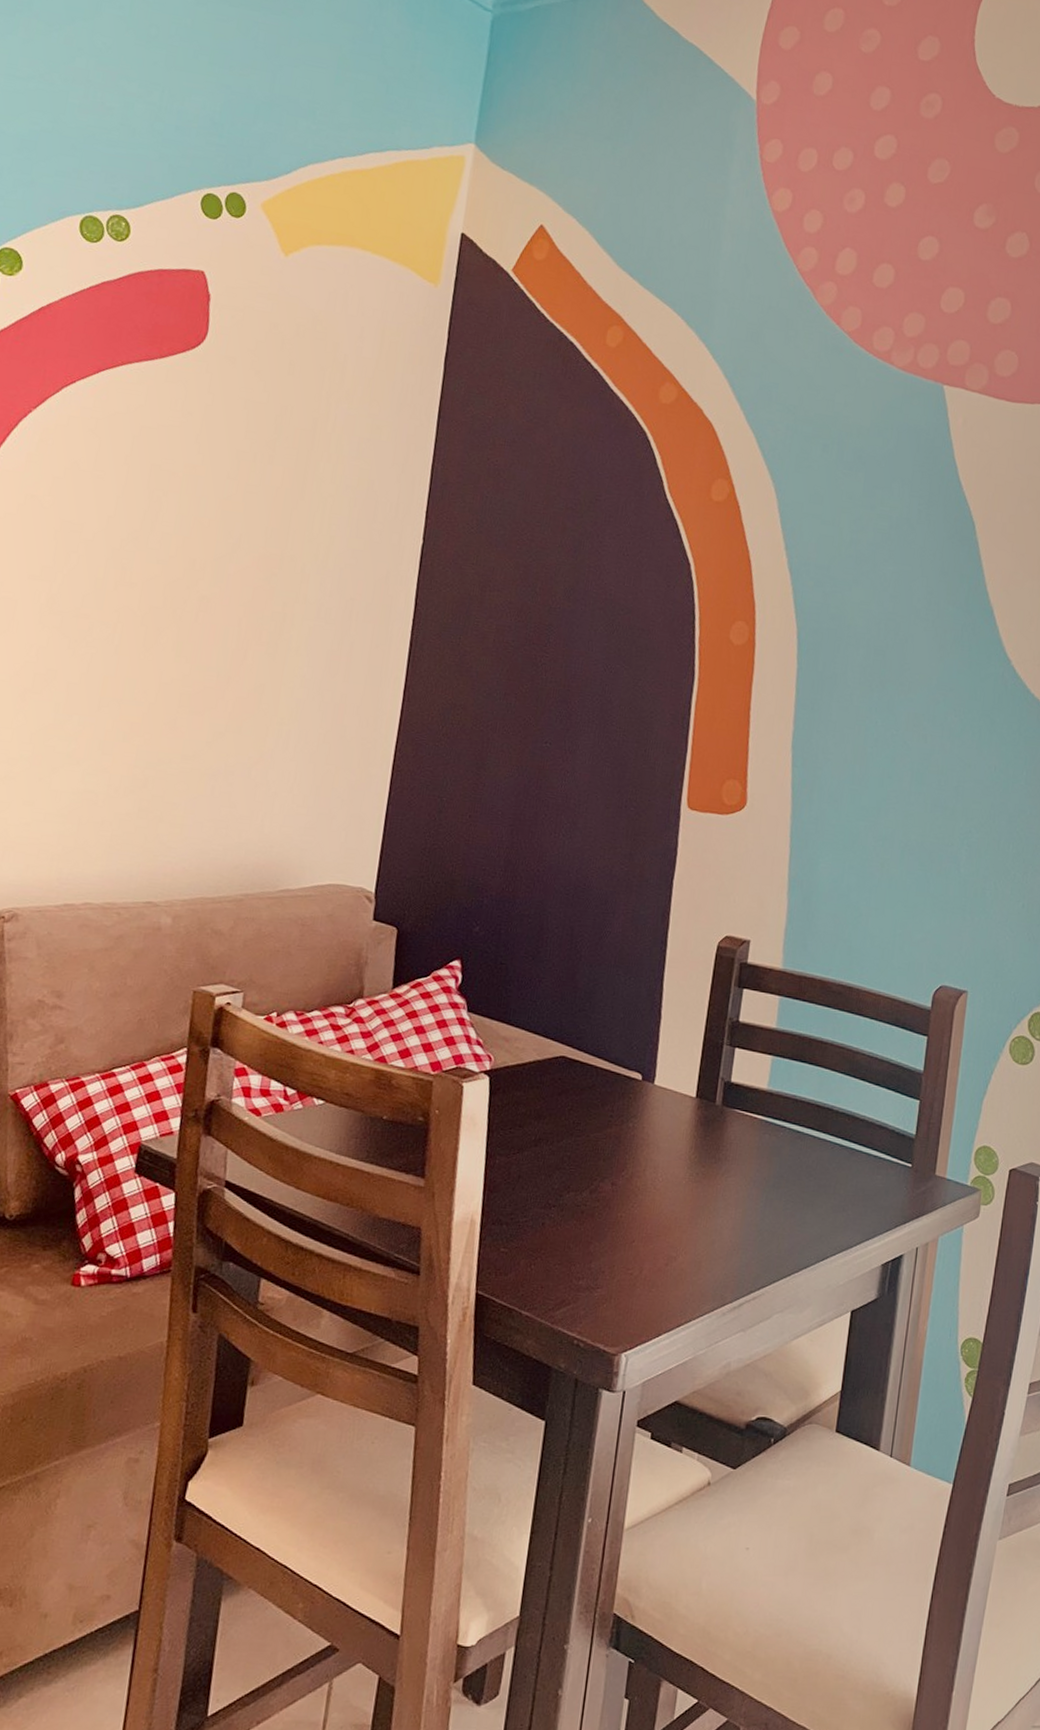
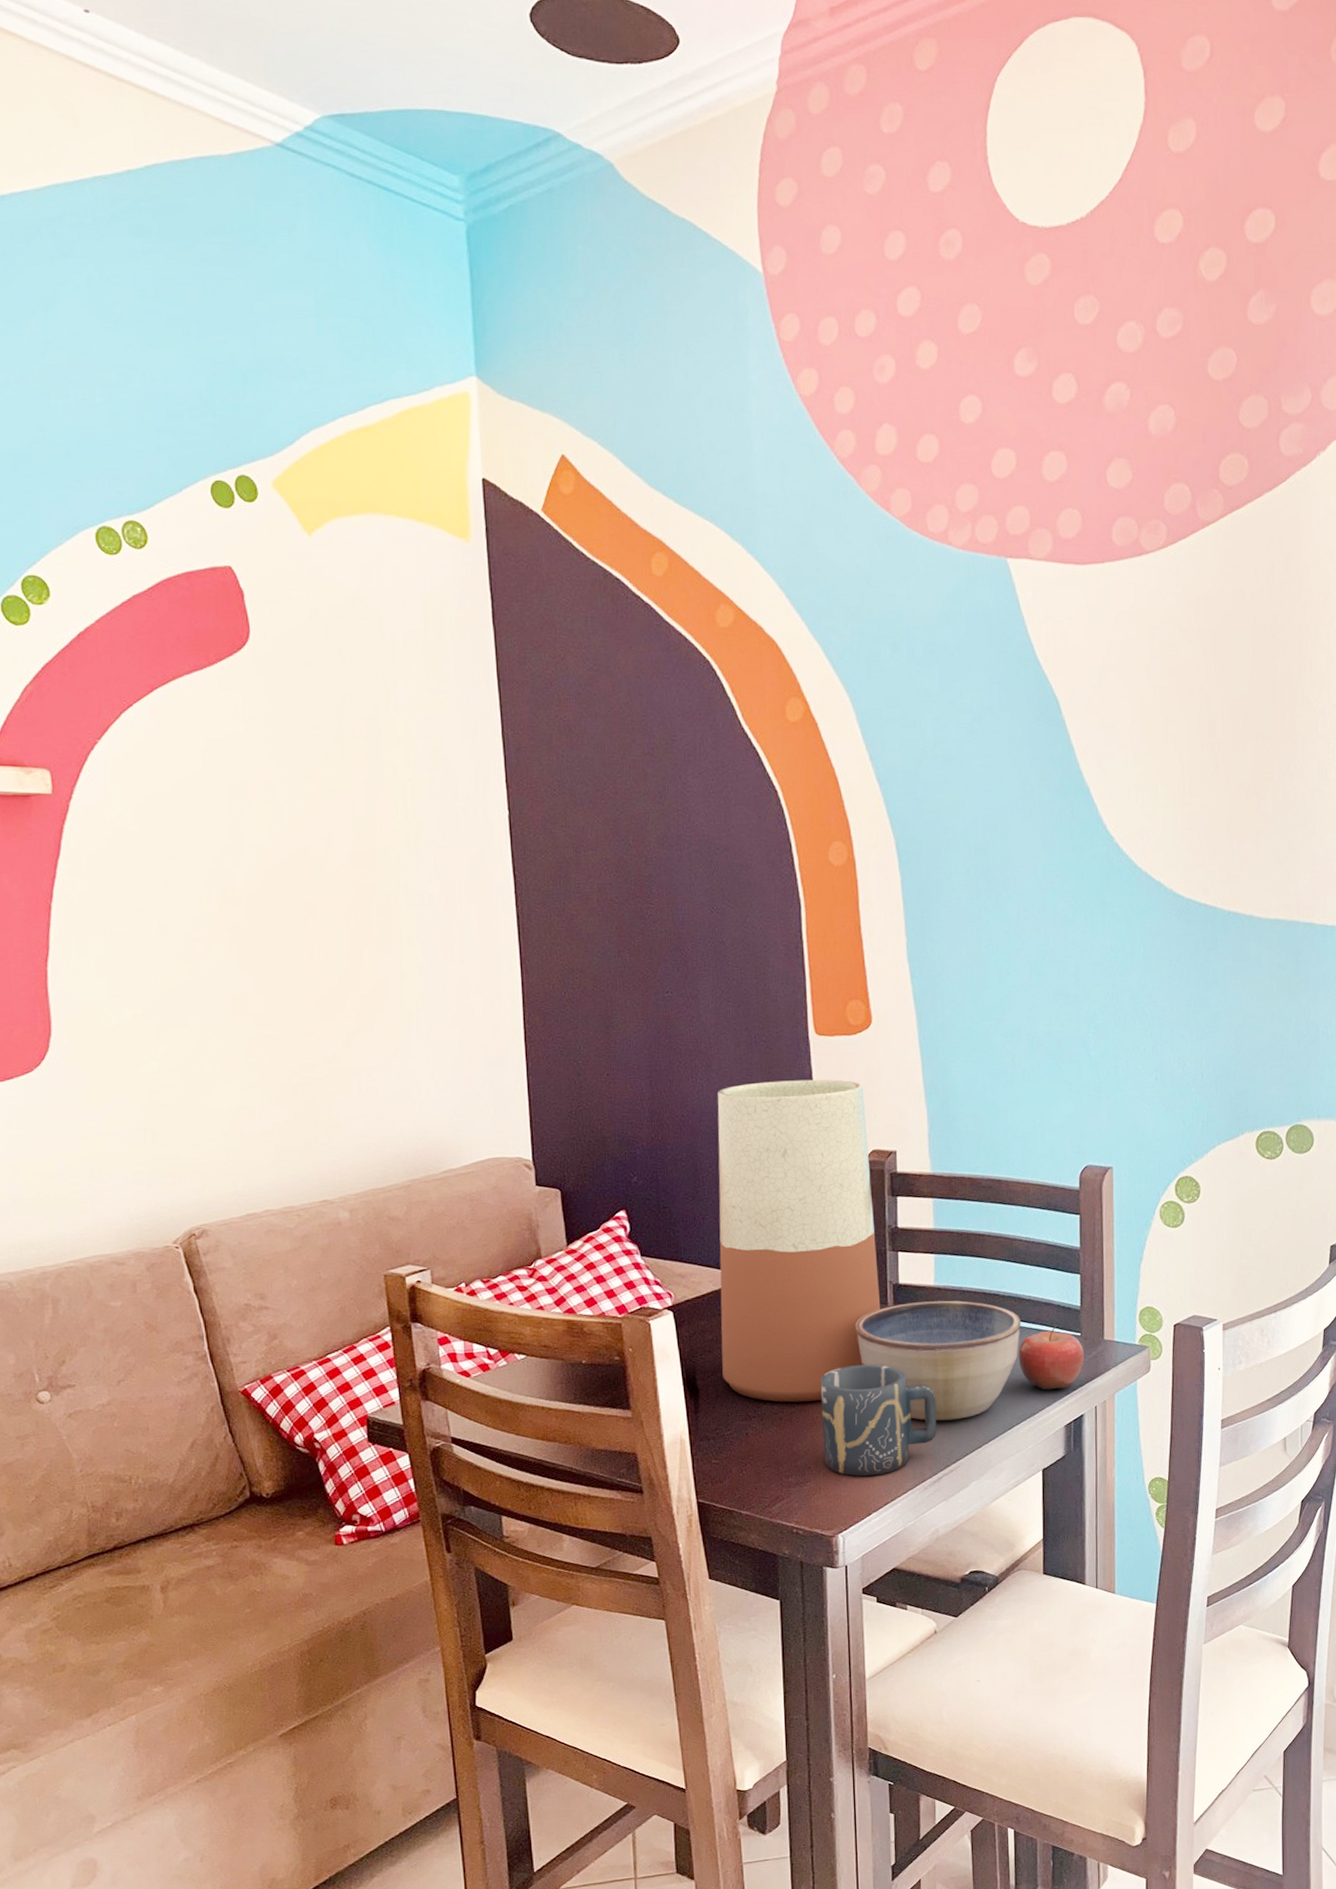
vase: none [529,847,728,1198] -> present [717,1079,881,1403]
cup: none [619,1163,750,1292] -> present [820,1364,937,1476]
bowl: none [677,1104,852,1241] -> present [855,1300,1021,1421]
fruit: none [843,1151,913,1224] -> present [1018,1325,1085,1390]

